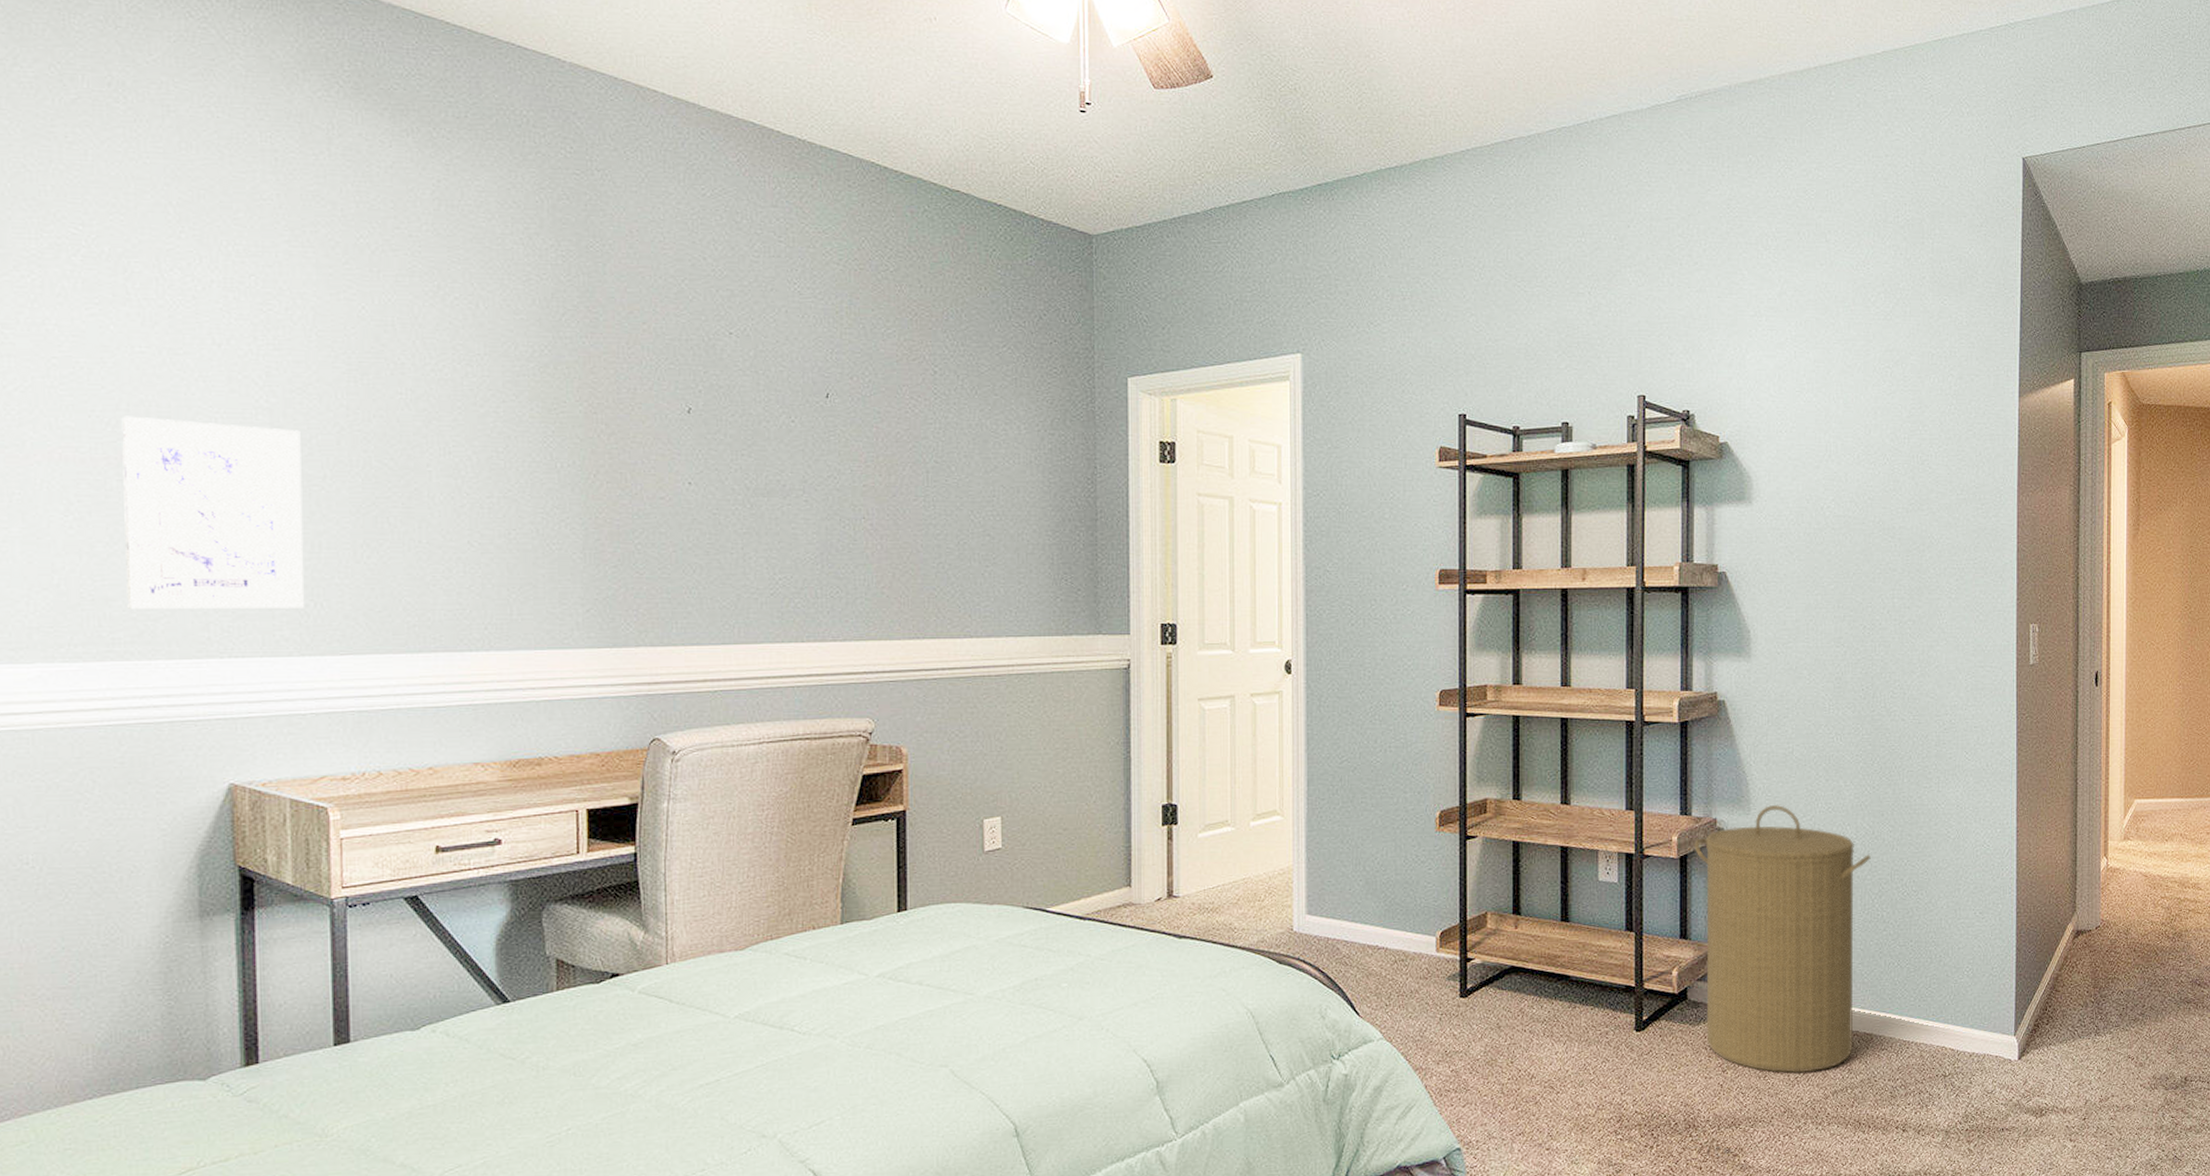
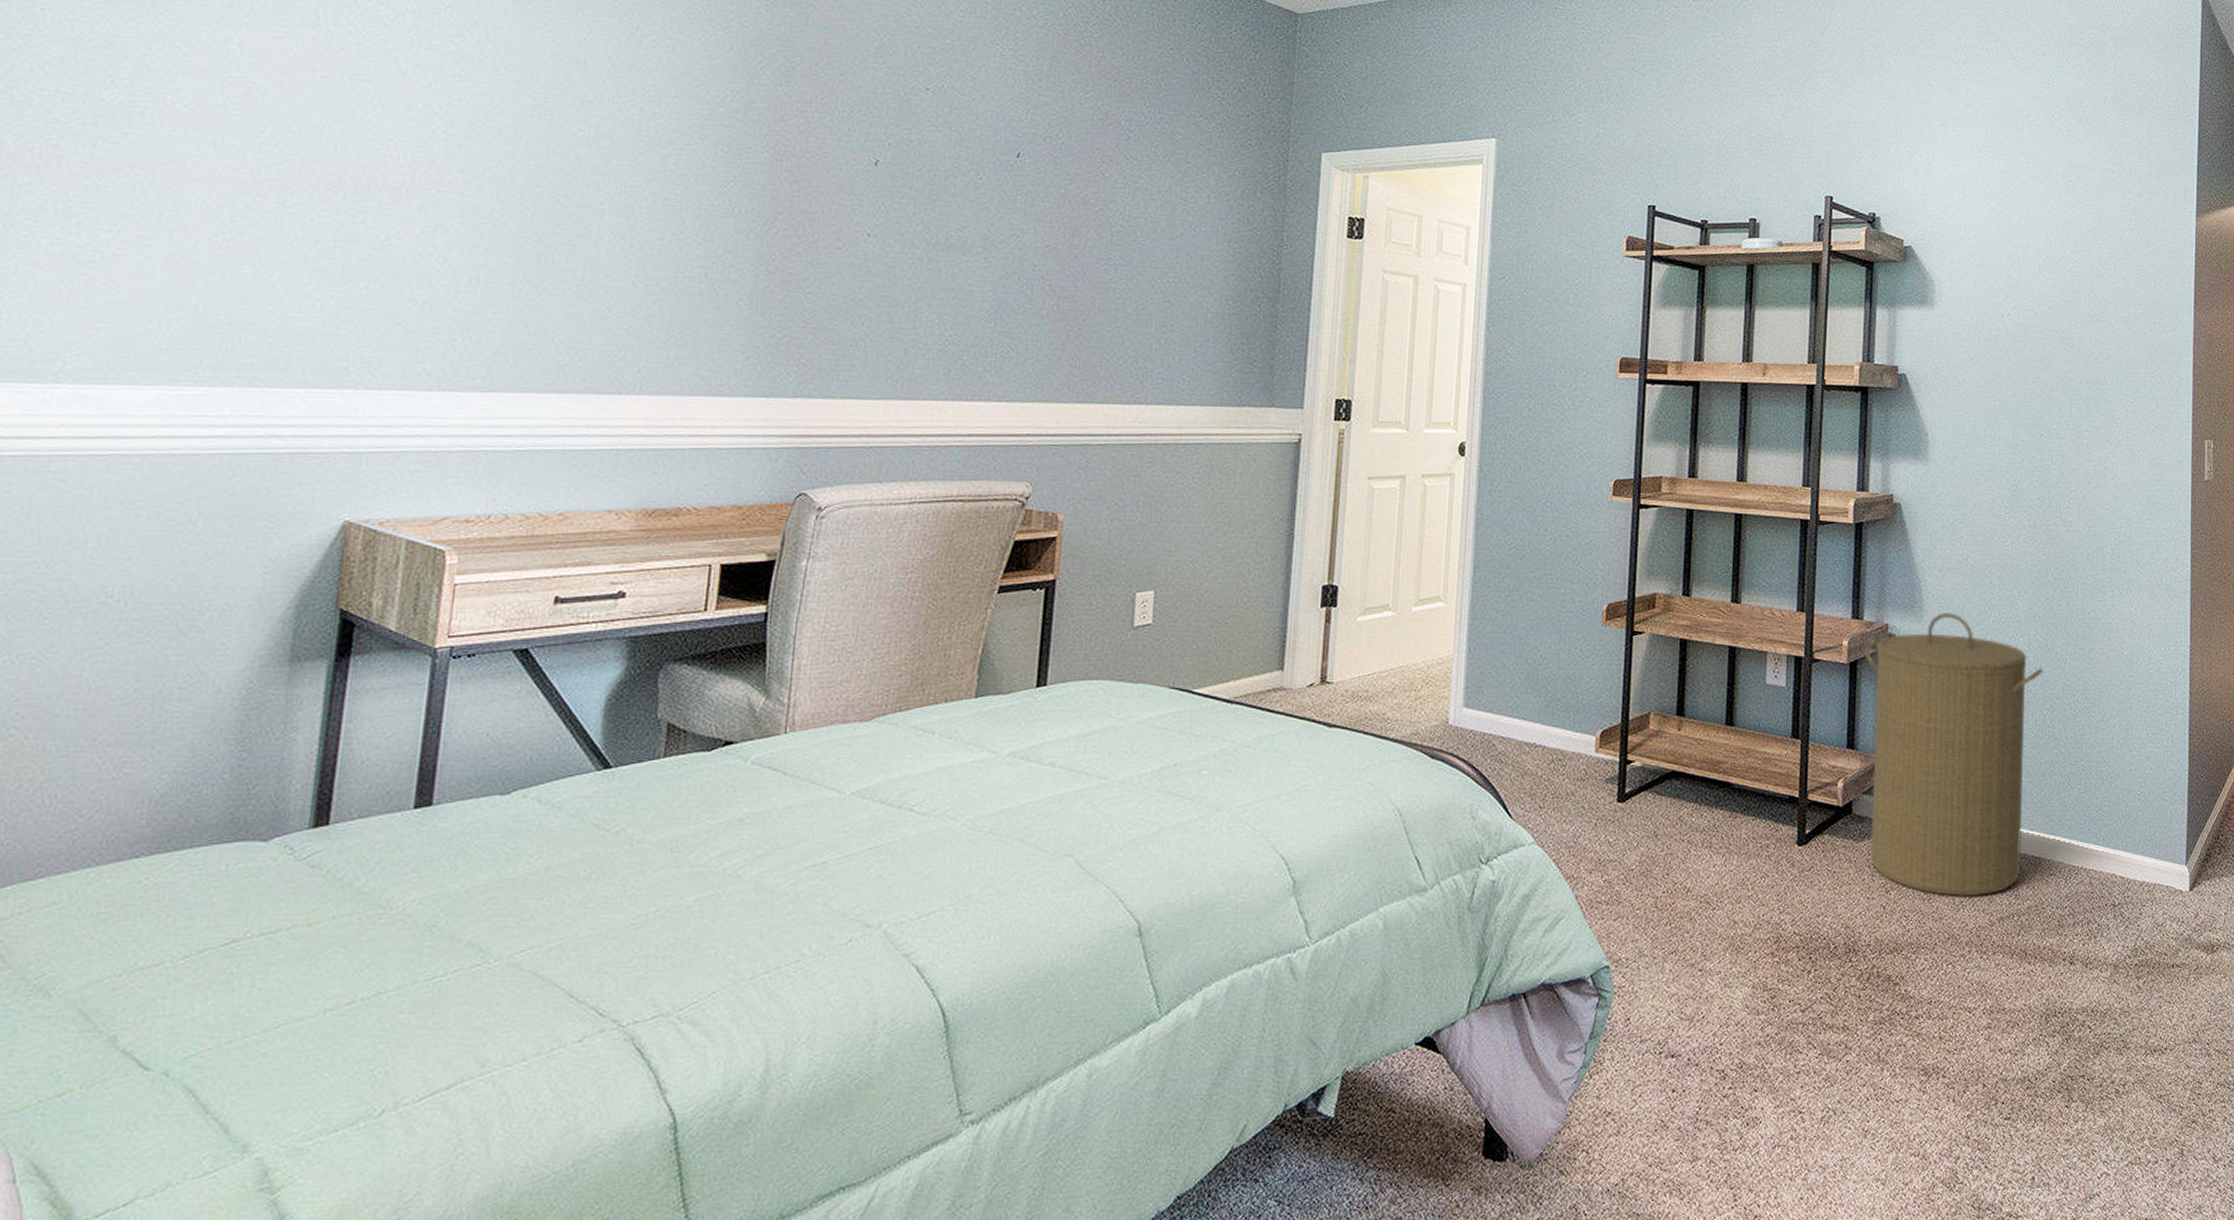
wall art: present [121,416,304,609] -> none [265,138,474,342]

